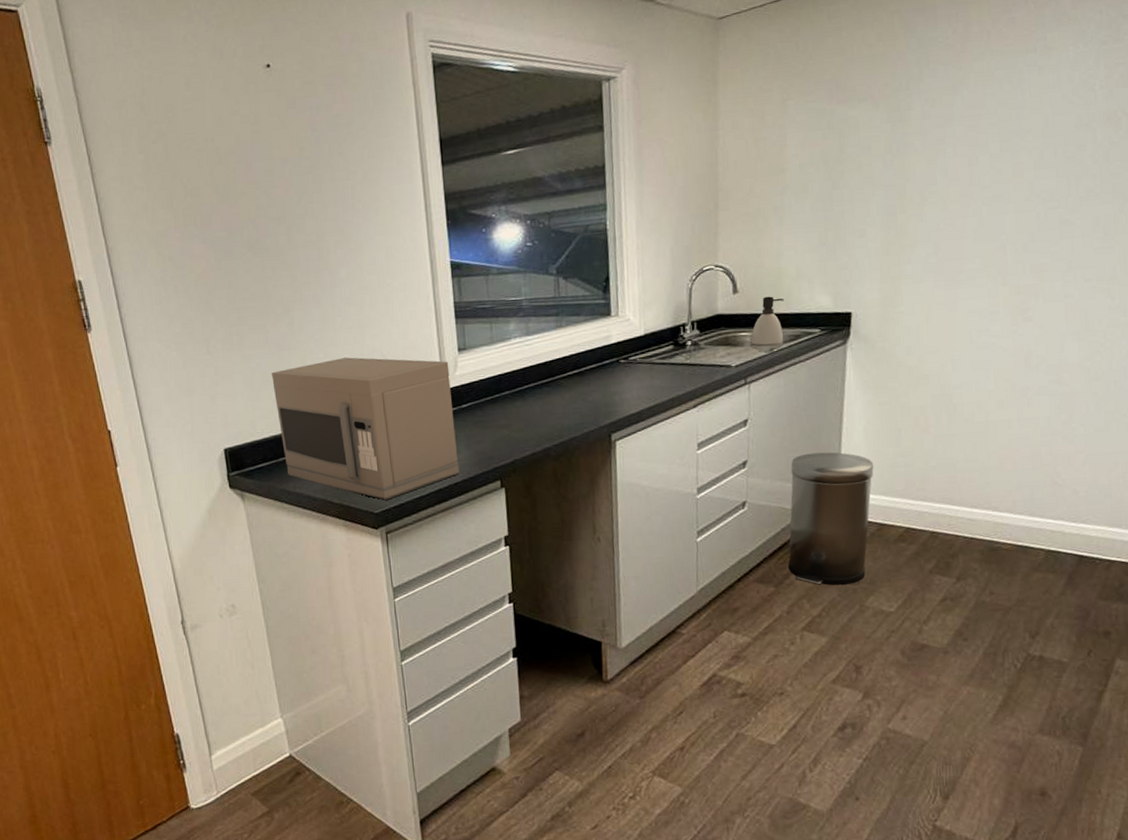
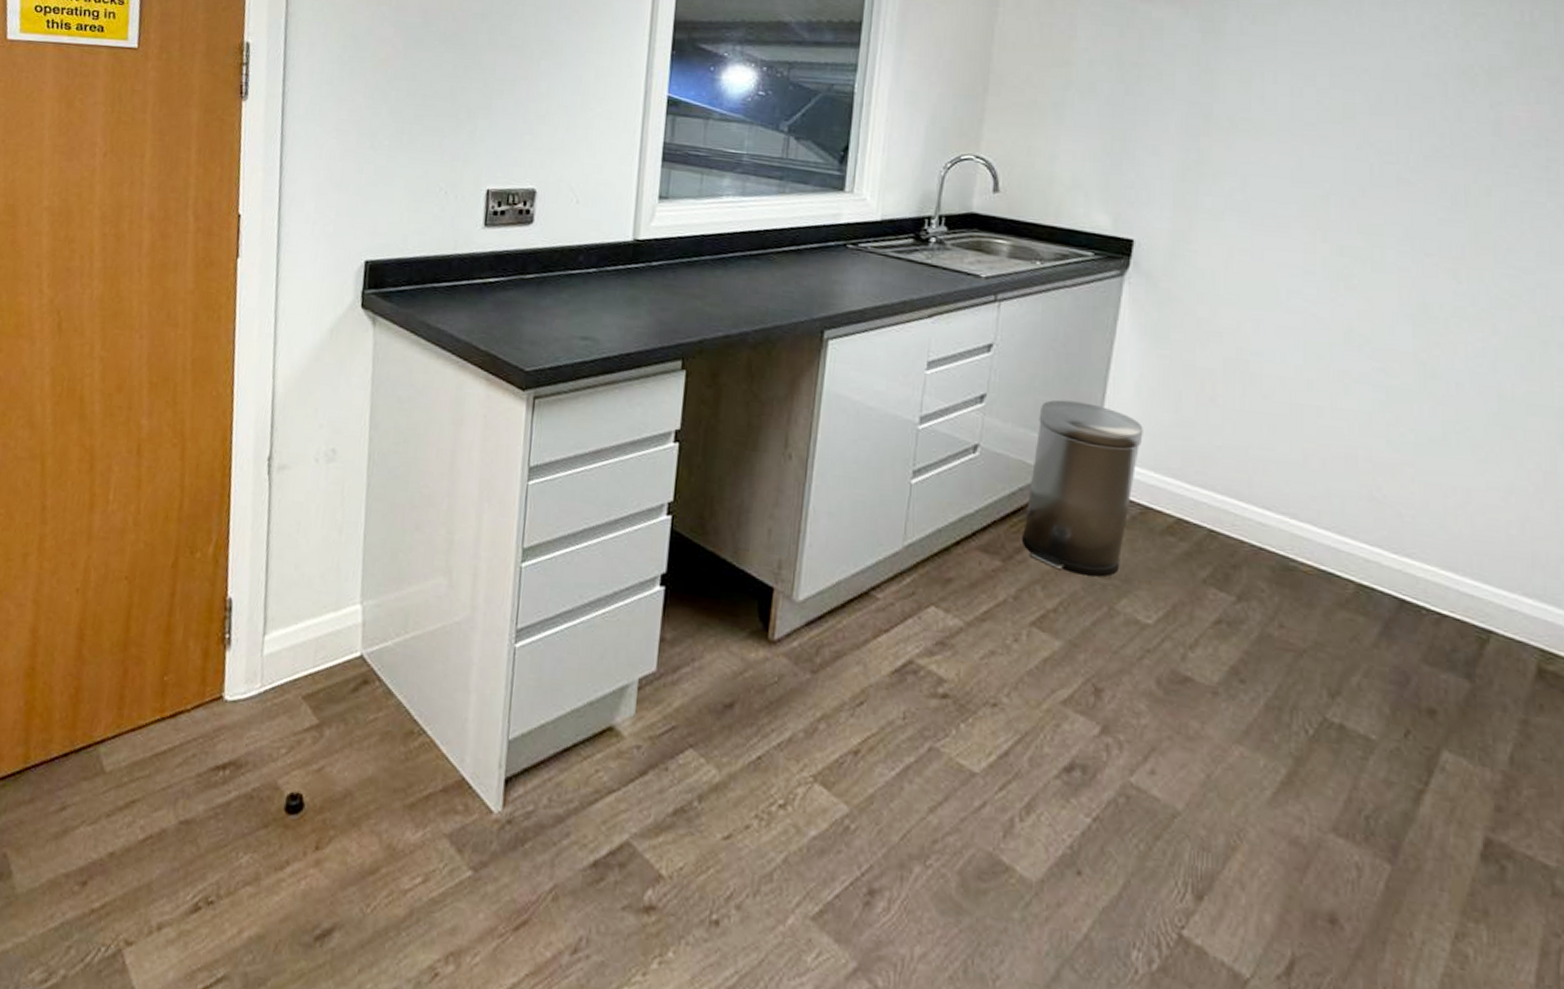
microwave: present [272,357,460,501] -> none [432,181,645,359]
soap dispenser: present [750,296,784,352] -> none [1007,202,1053,268]

